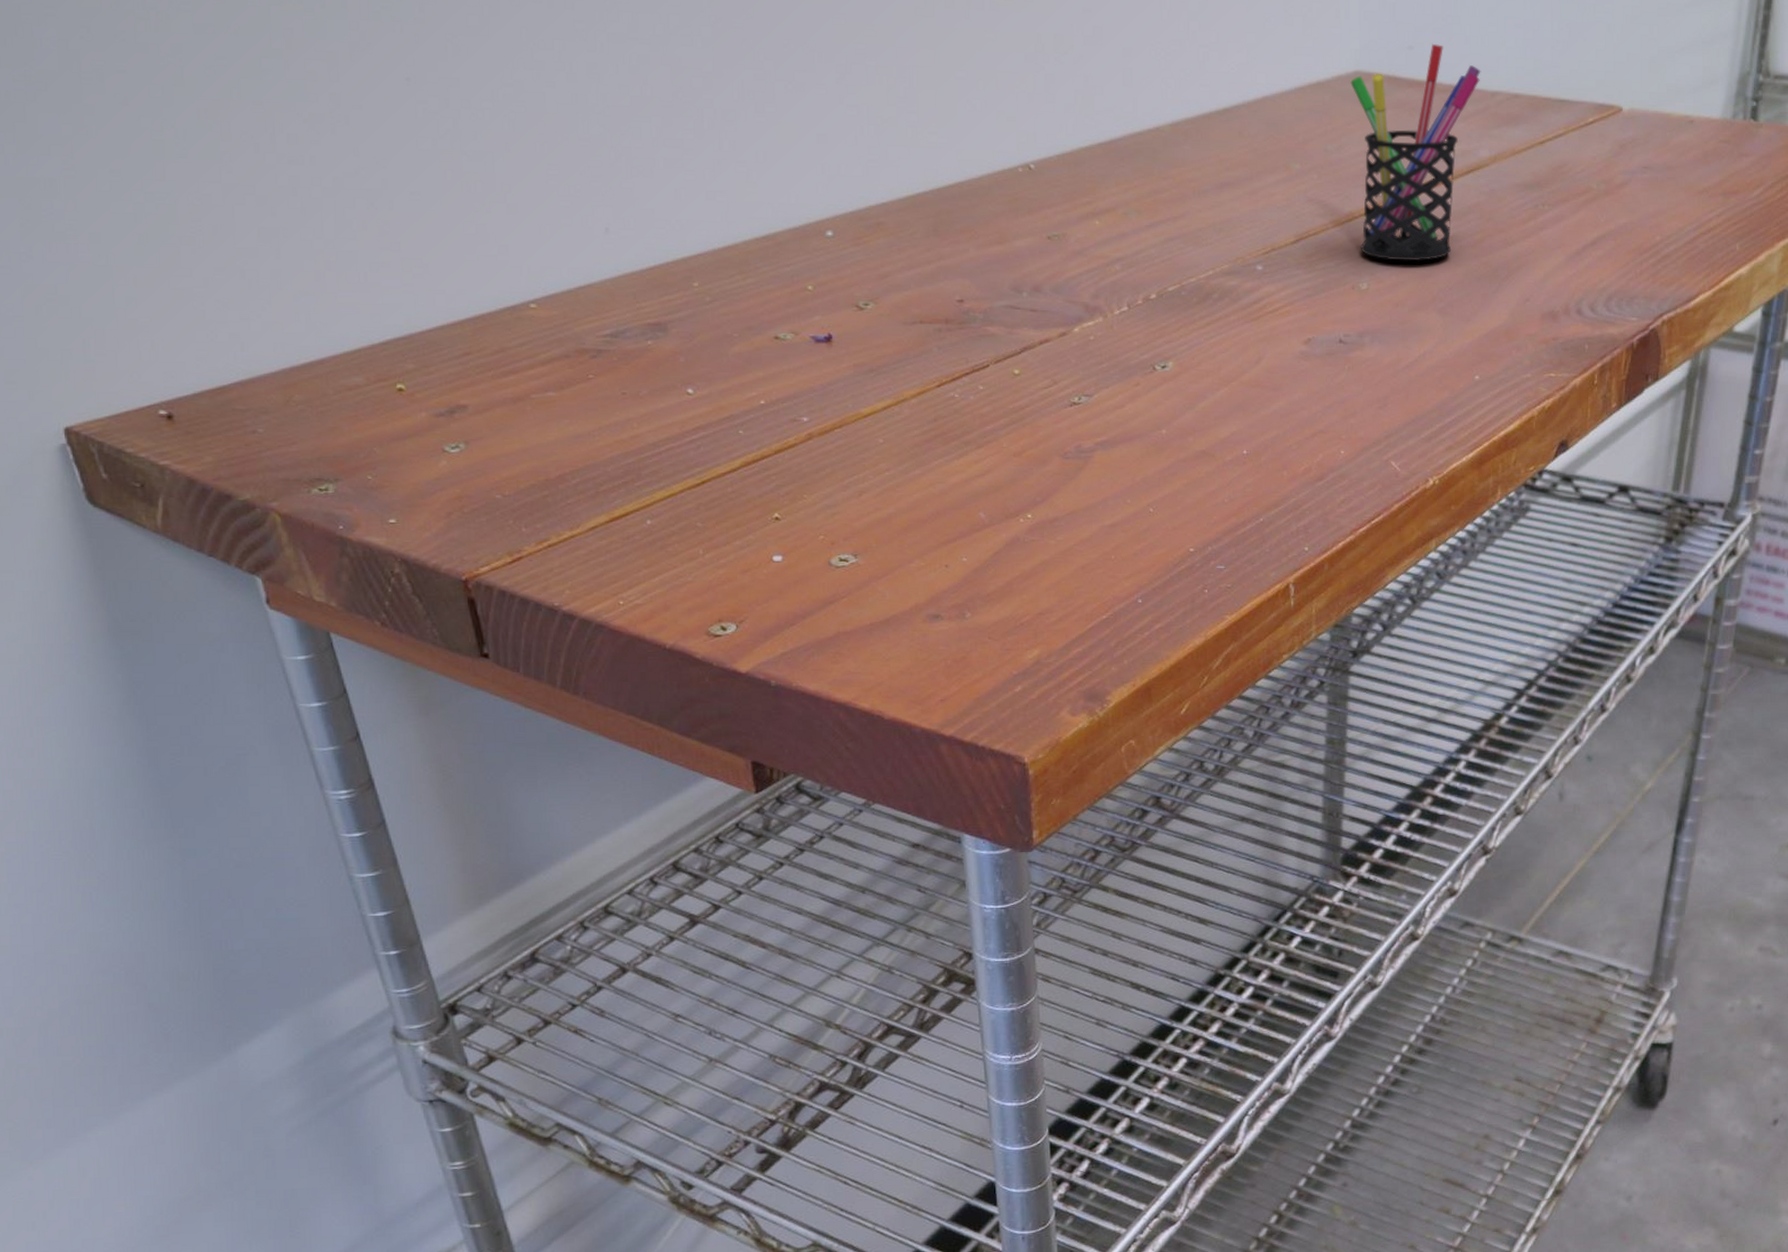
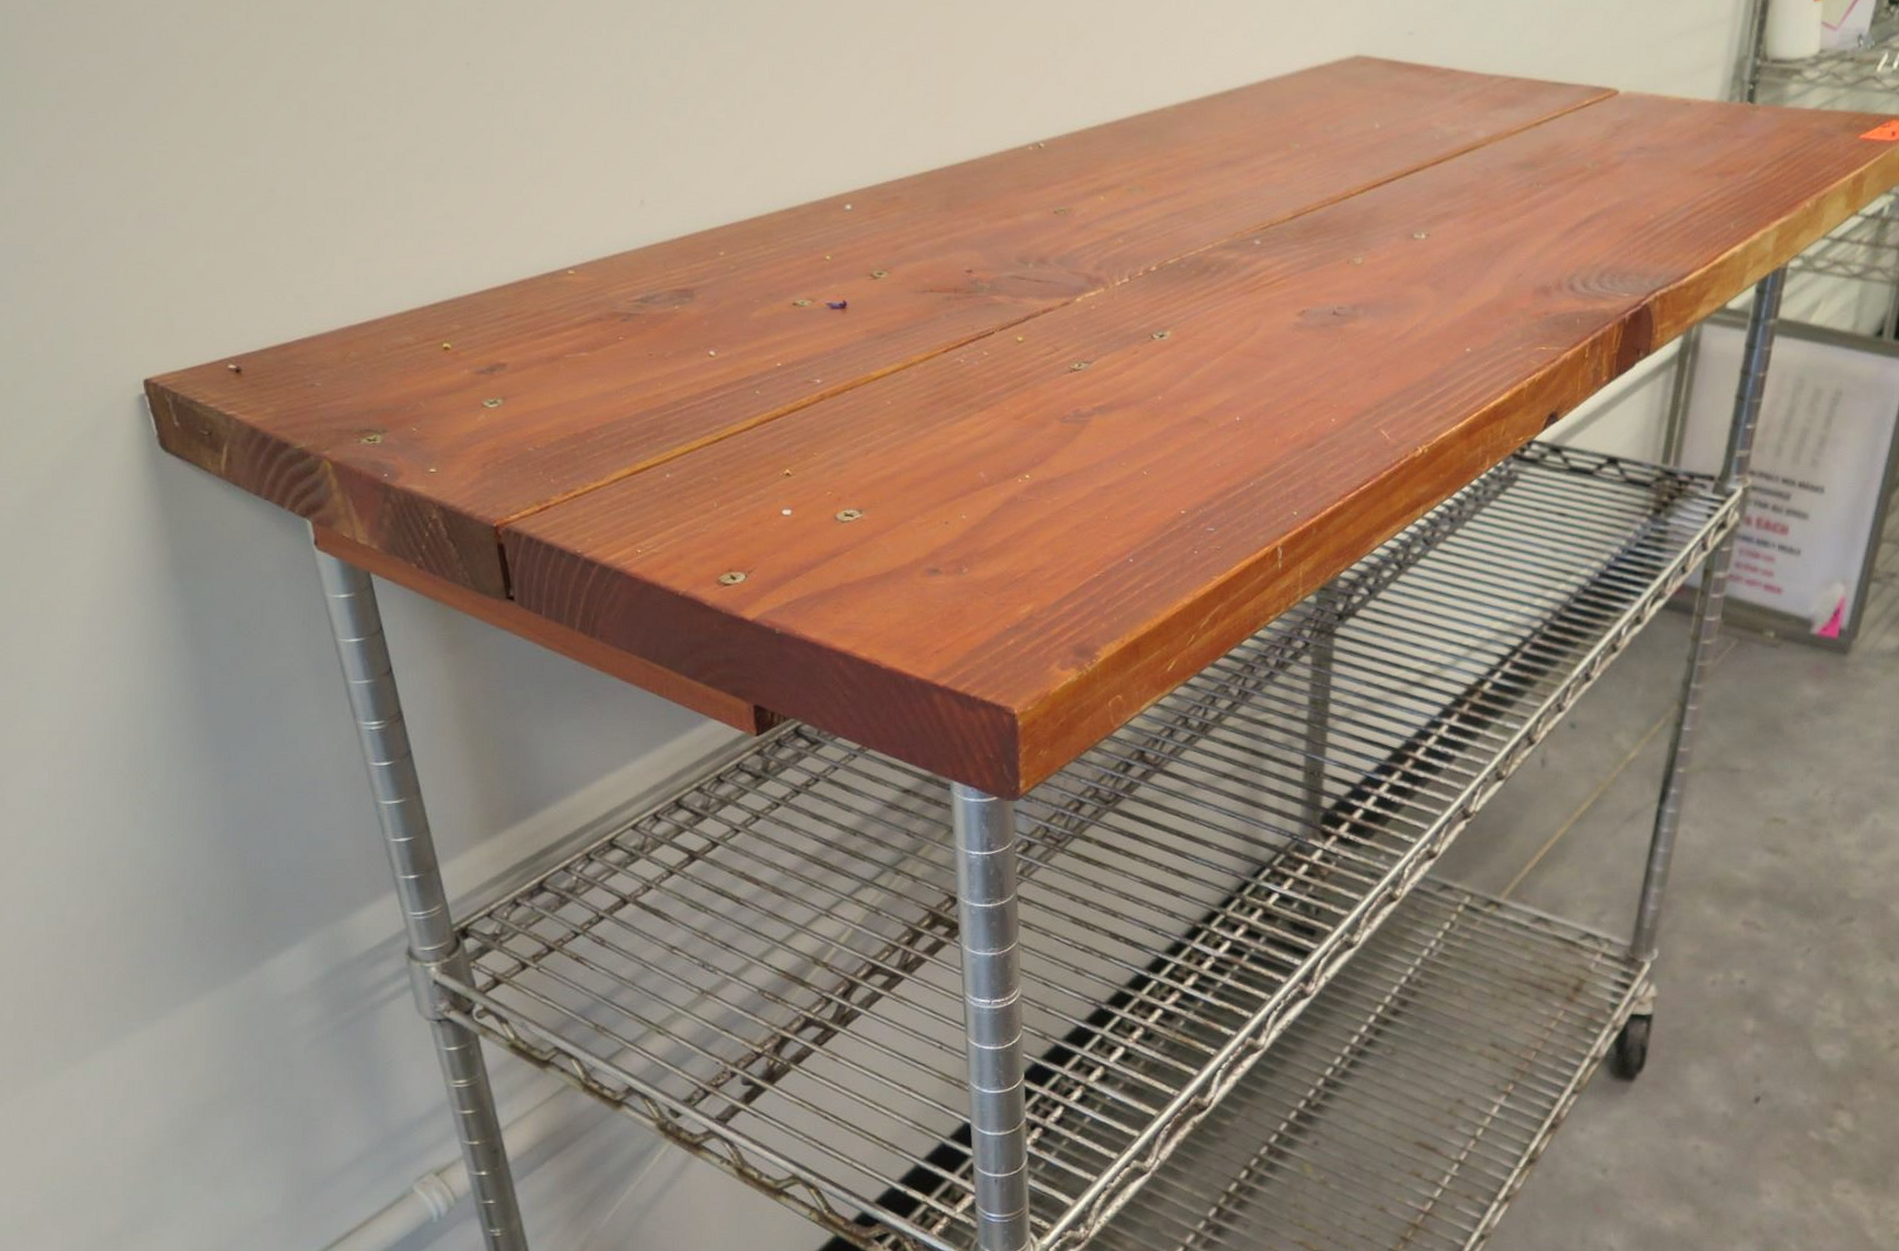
pen holder: present [1350,43,1481,262] -> none [1351,29,1479,238]

